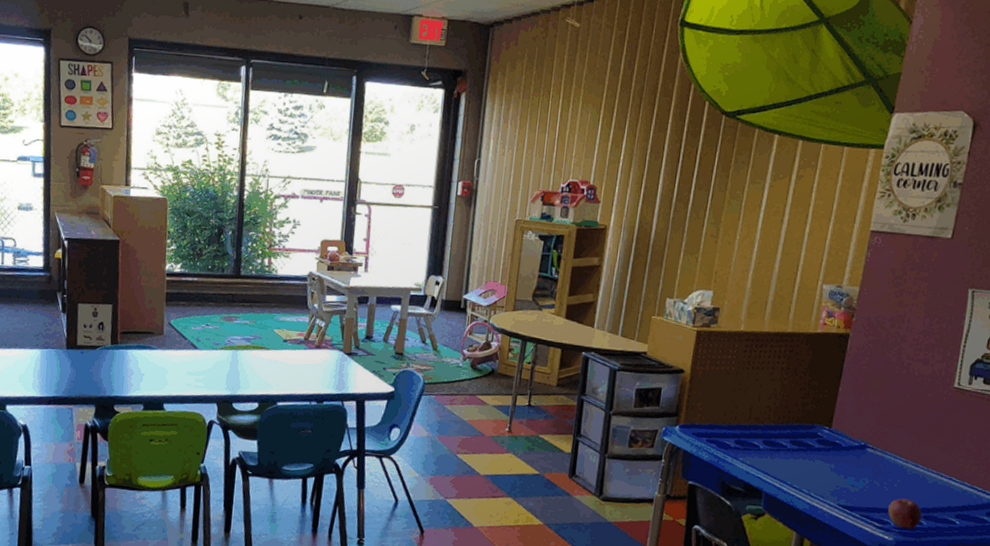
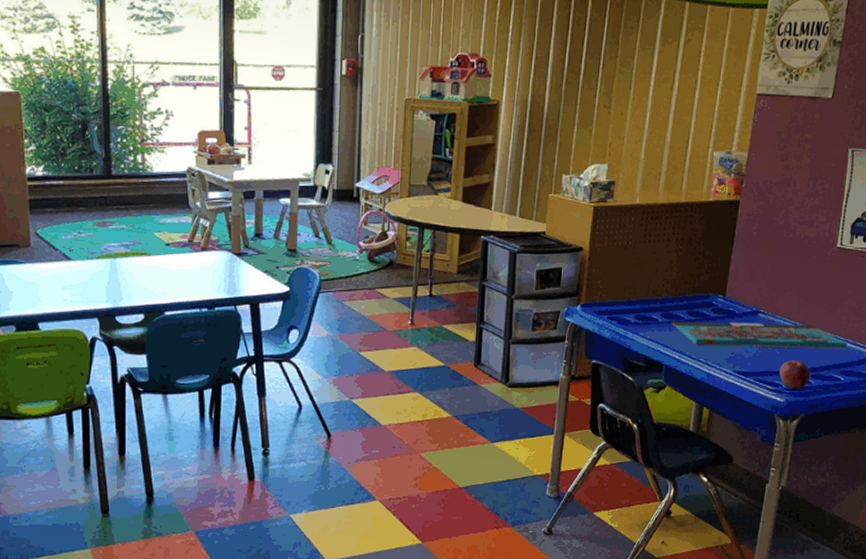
board game: none [772,448,963,492] -> present [671,321,847,349]

